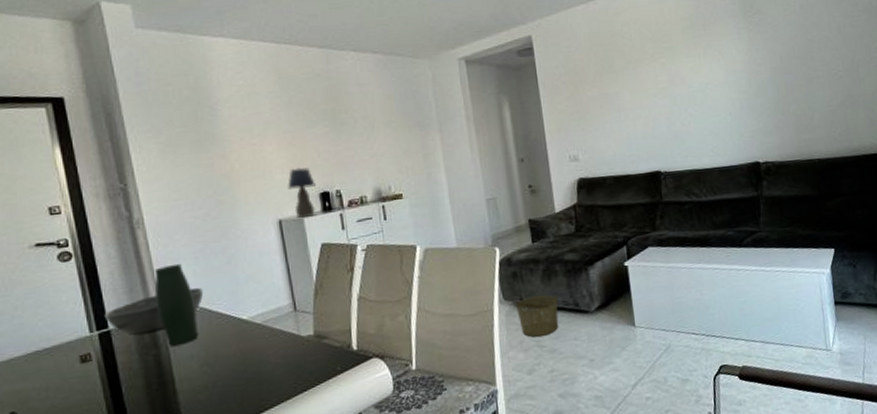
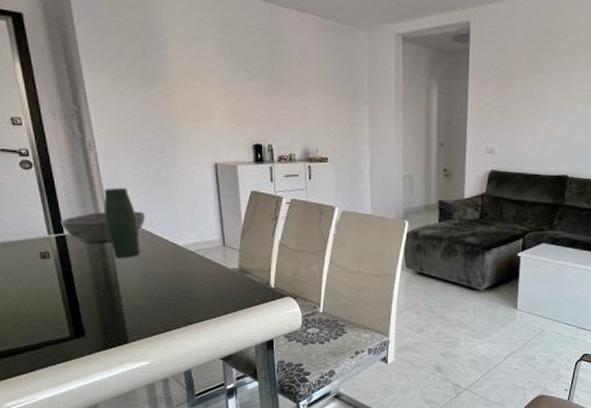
table lamp: present [288,167,316,218] -> none [225,117,250,165]
basket: present [514,294,559,338] -> none [415,269,453,303]

